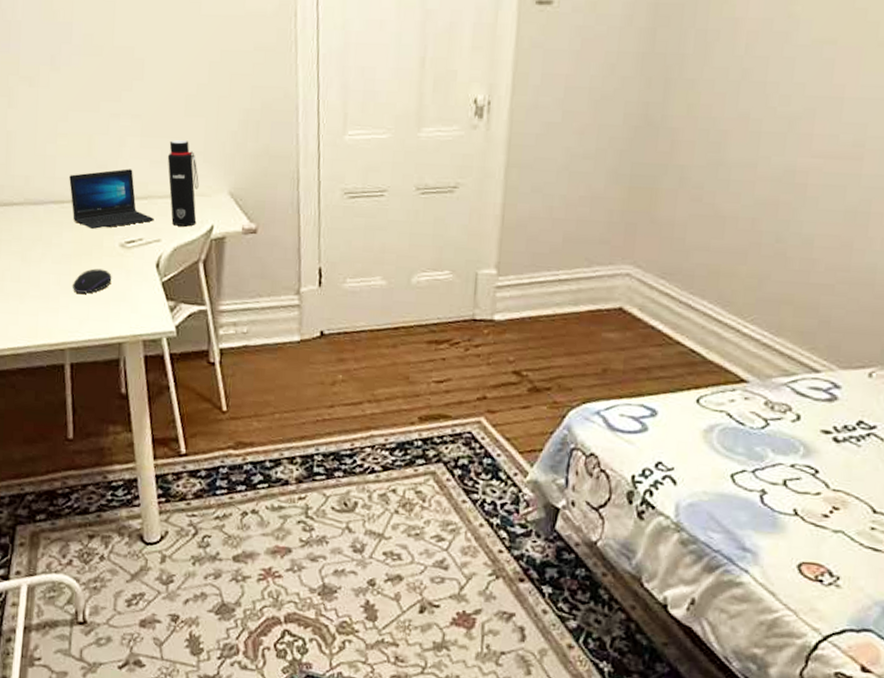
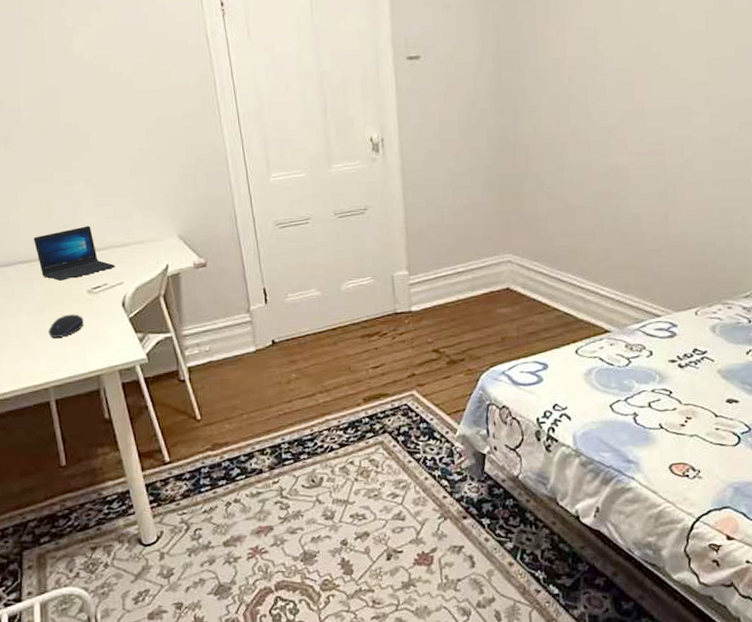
water bottle: present [167,140,199,227] -> none [120,197,153,269]

